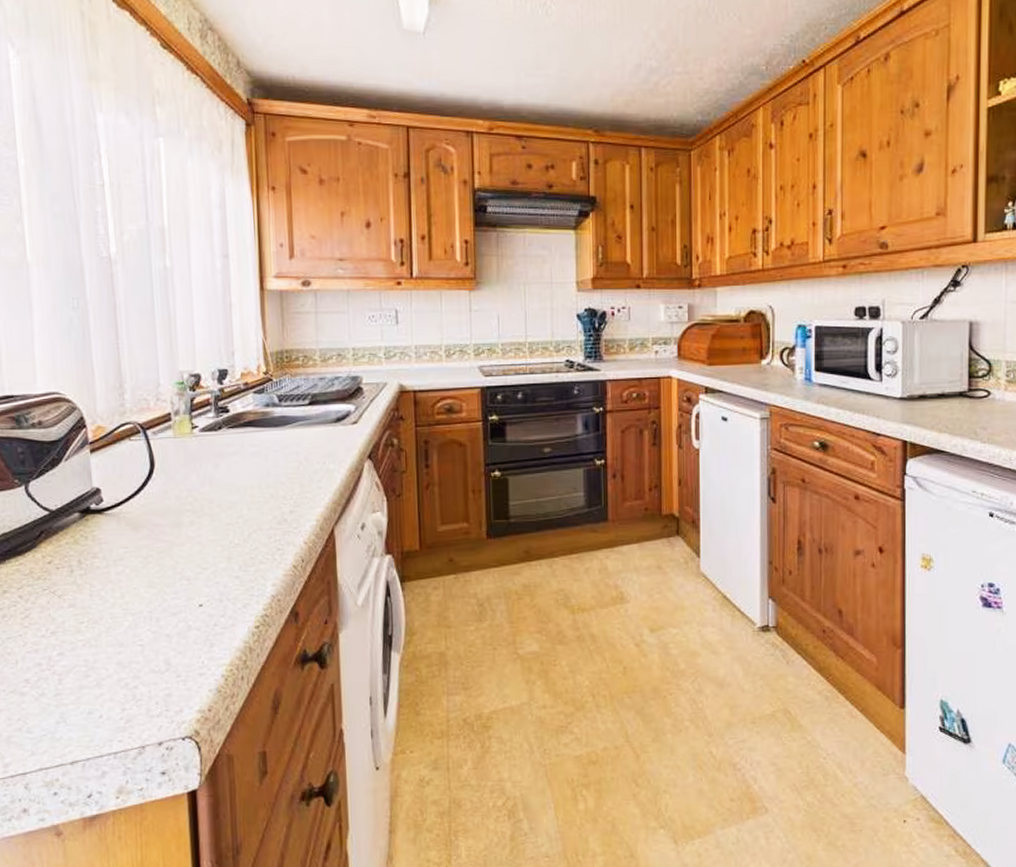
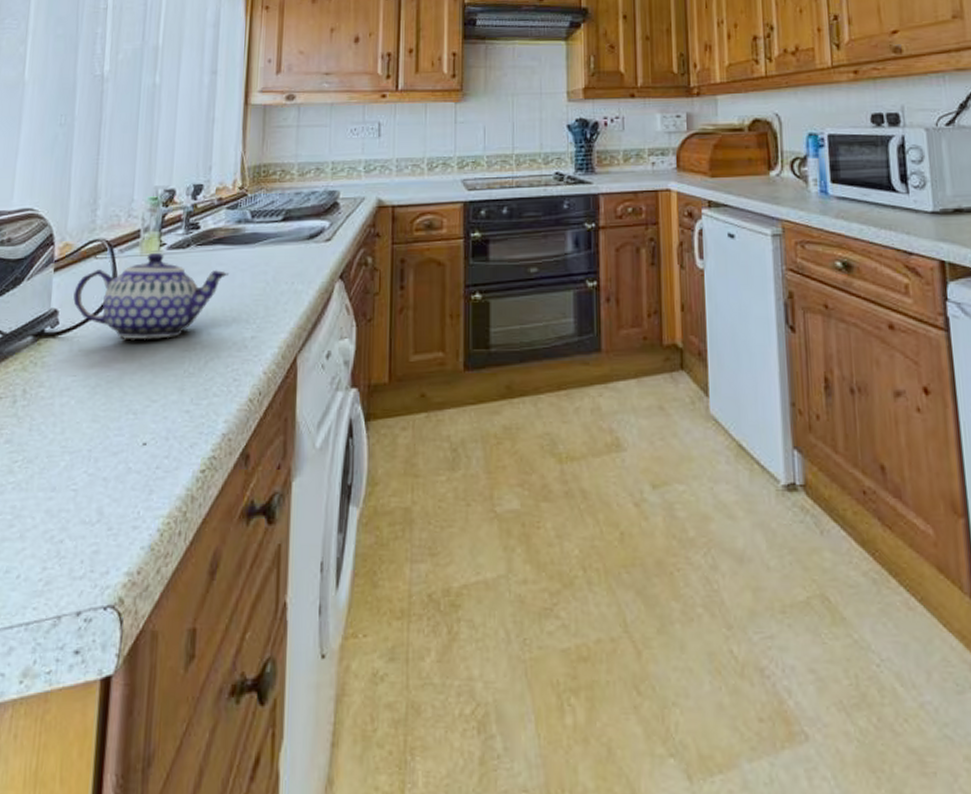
teapot: none [113,435,263,516] -> present [73,253,230,340]

